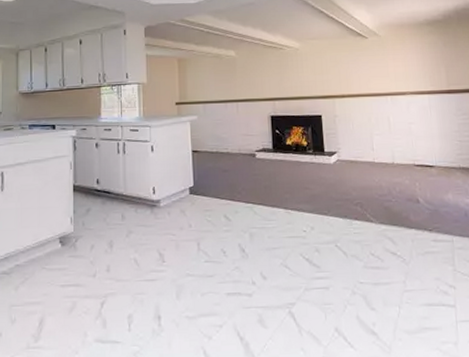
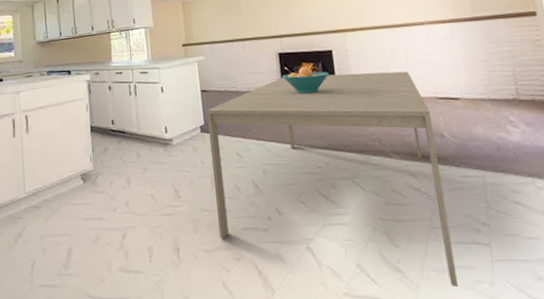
dining table: none [197,138,426,349] -> present [207,71,458,288]
fruit bowl: none [273,130,317,157] -> present [281,66,329,94]

